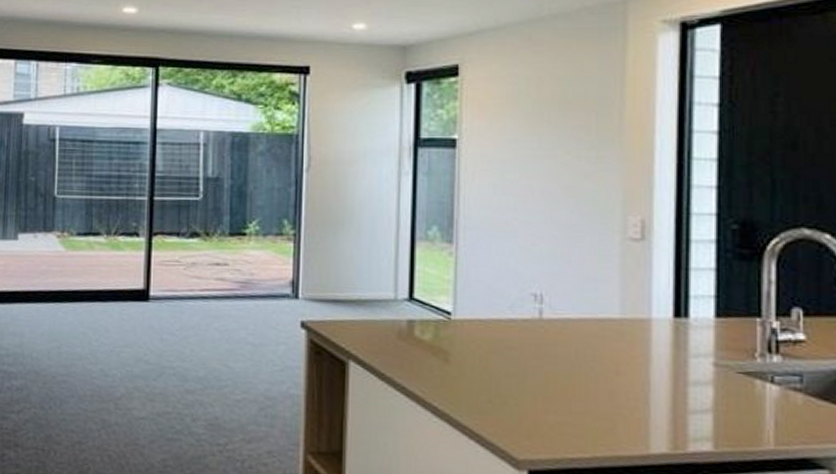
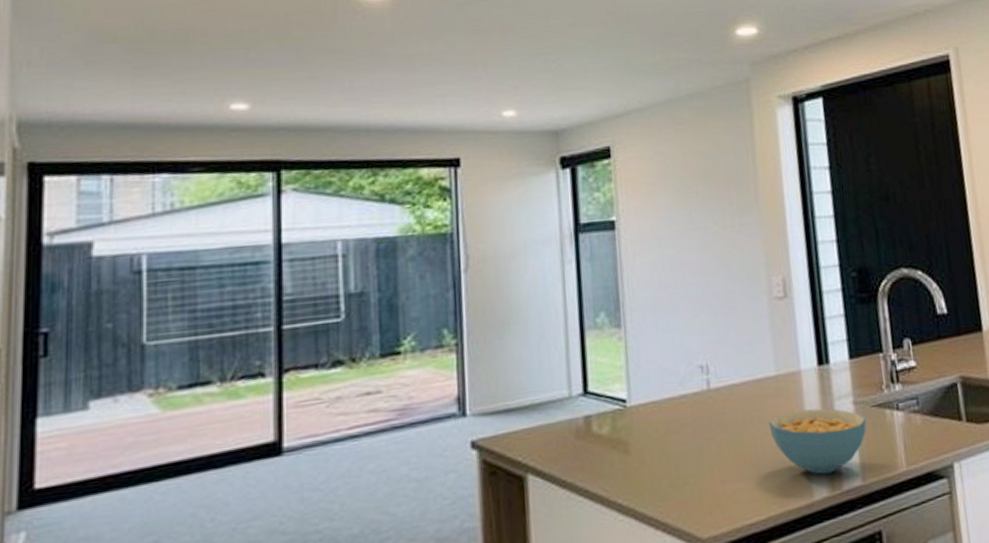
cereal bowl: none [606,358,728,431] -> present [769,408,867,475]

